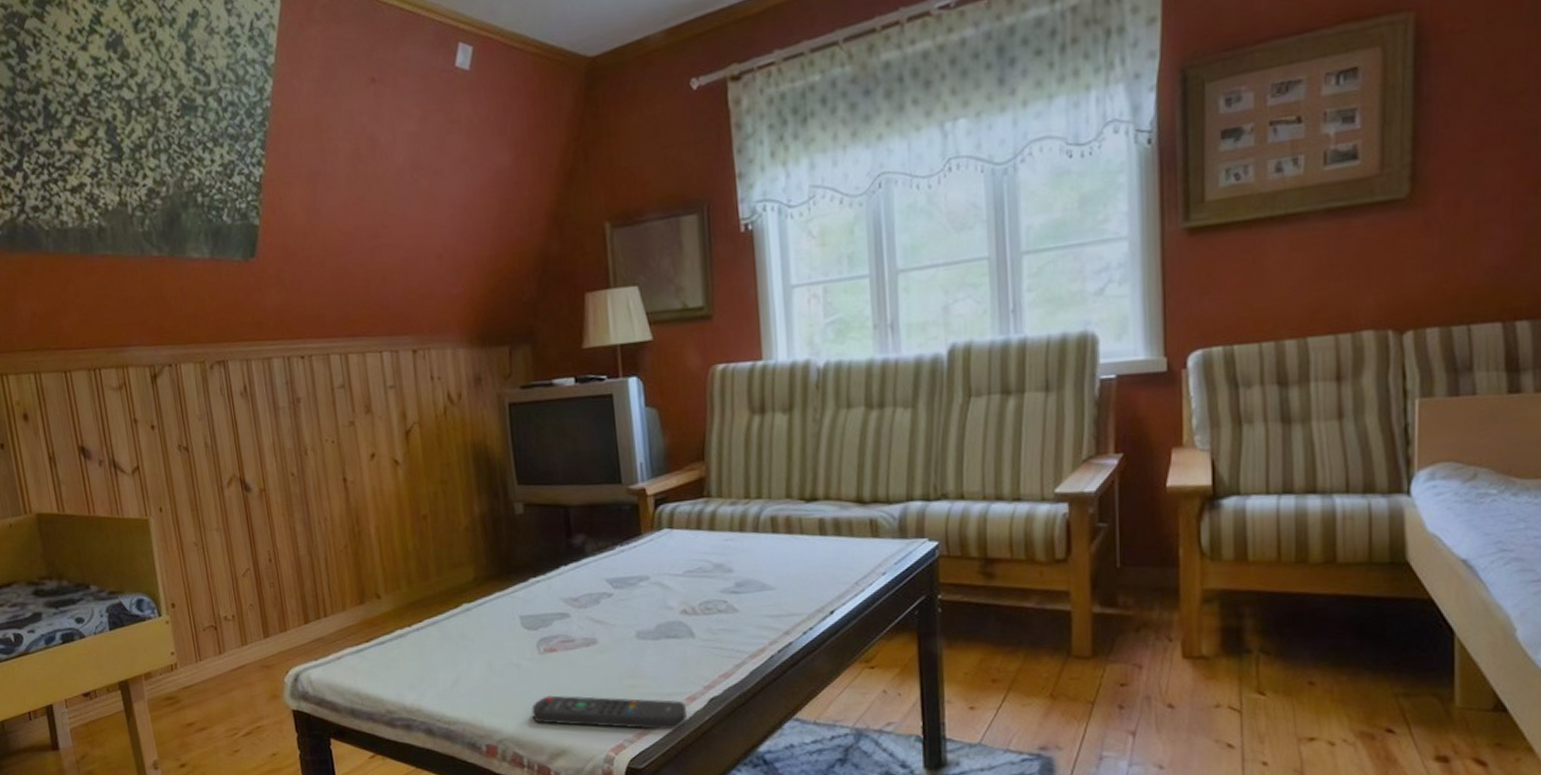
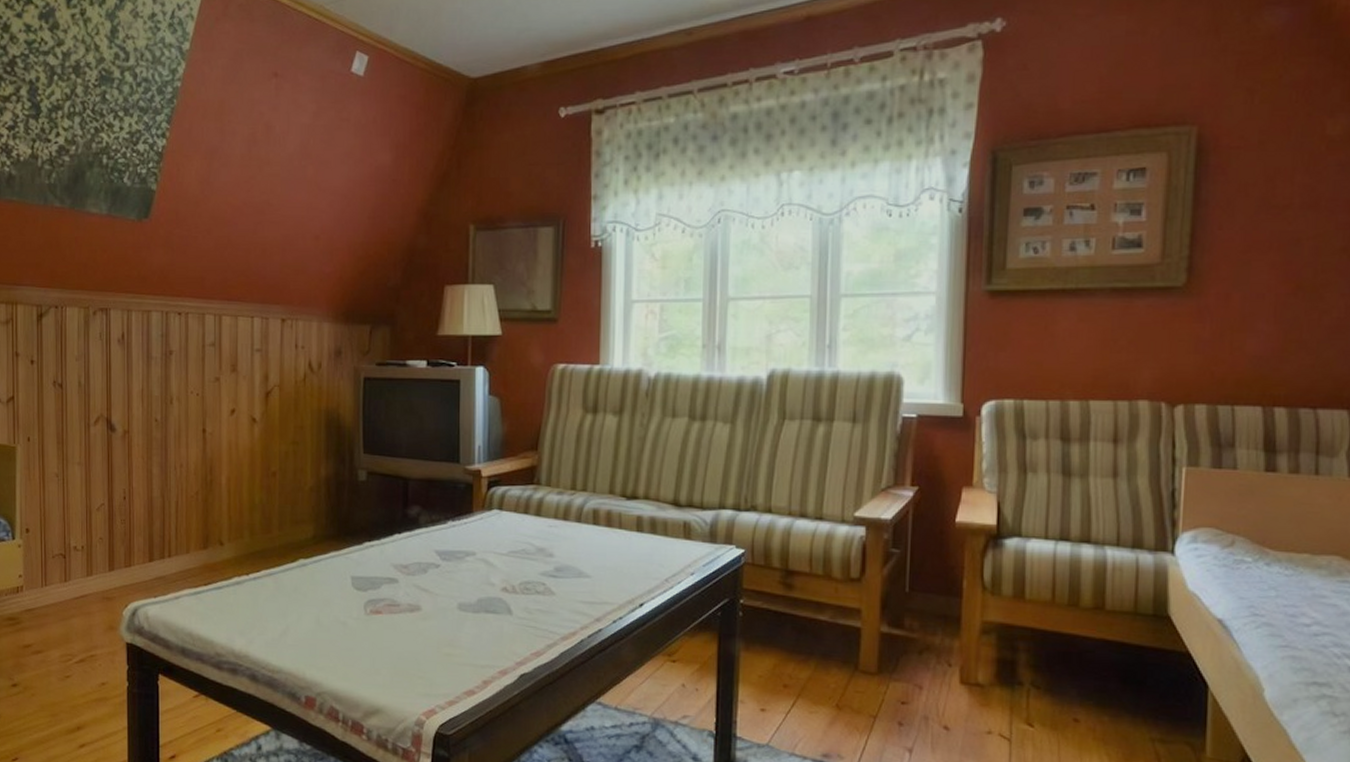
remote control: present [531,695,687,730] -> none [352,655,497,701]

